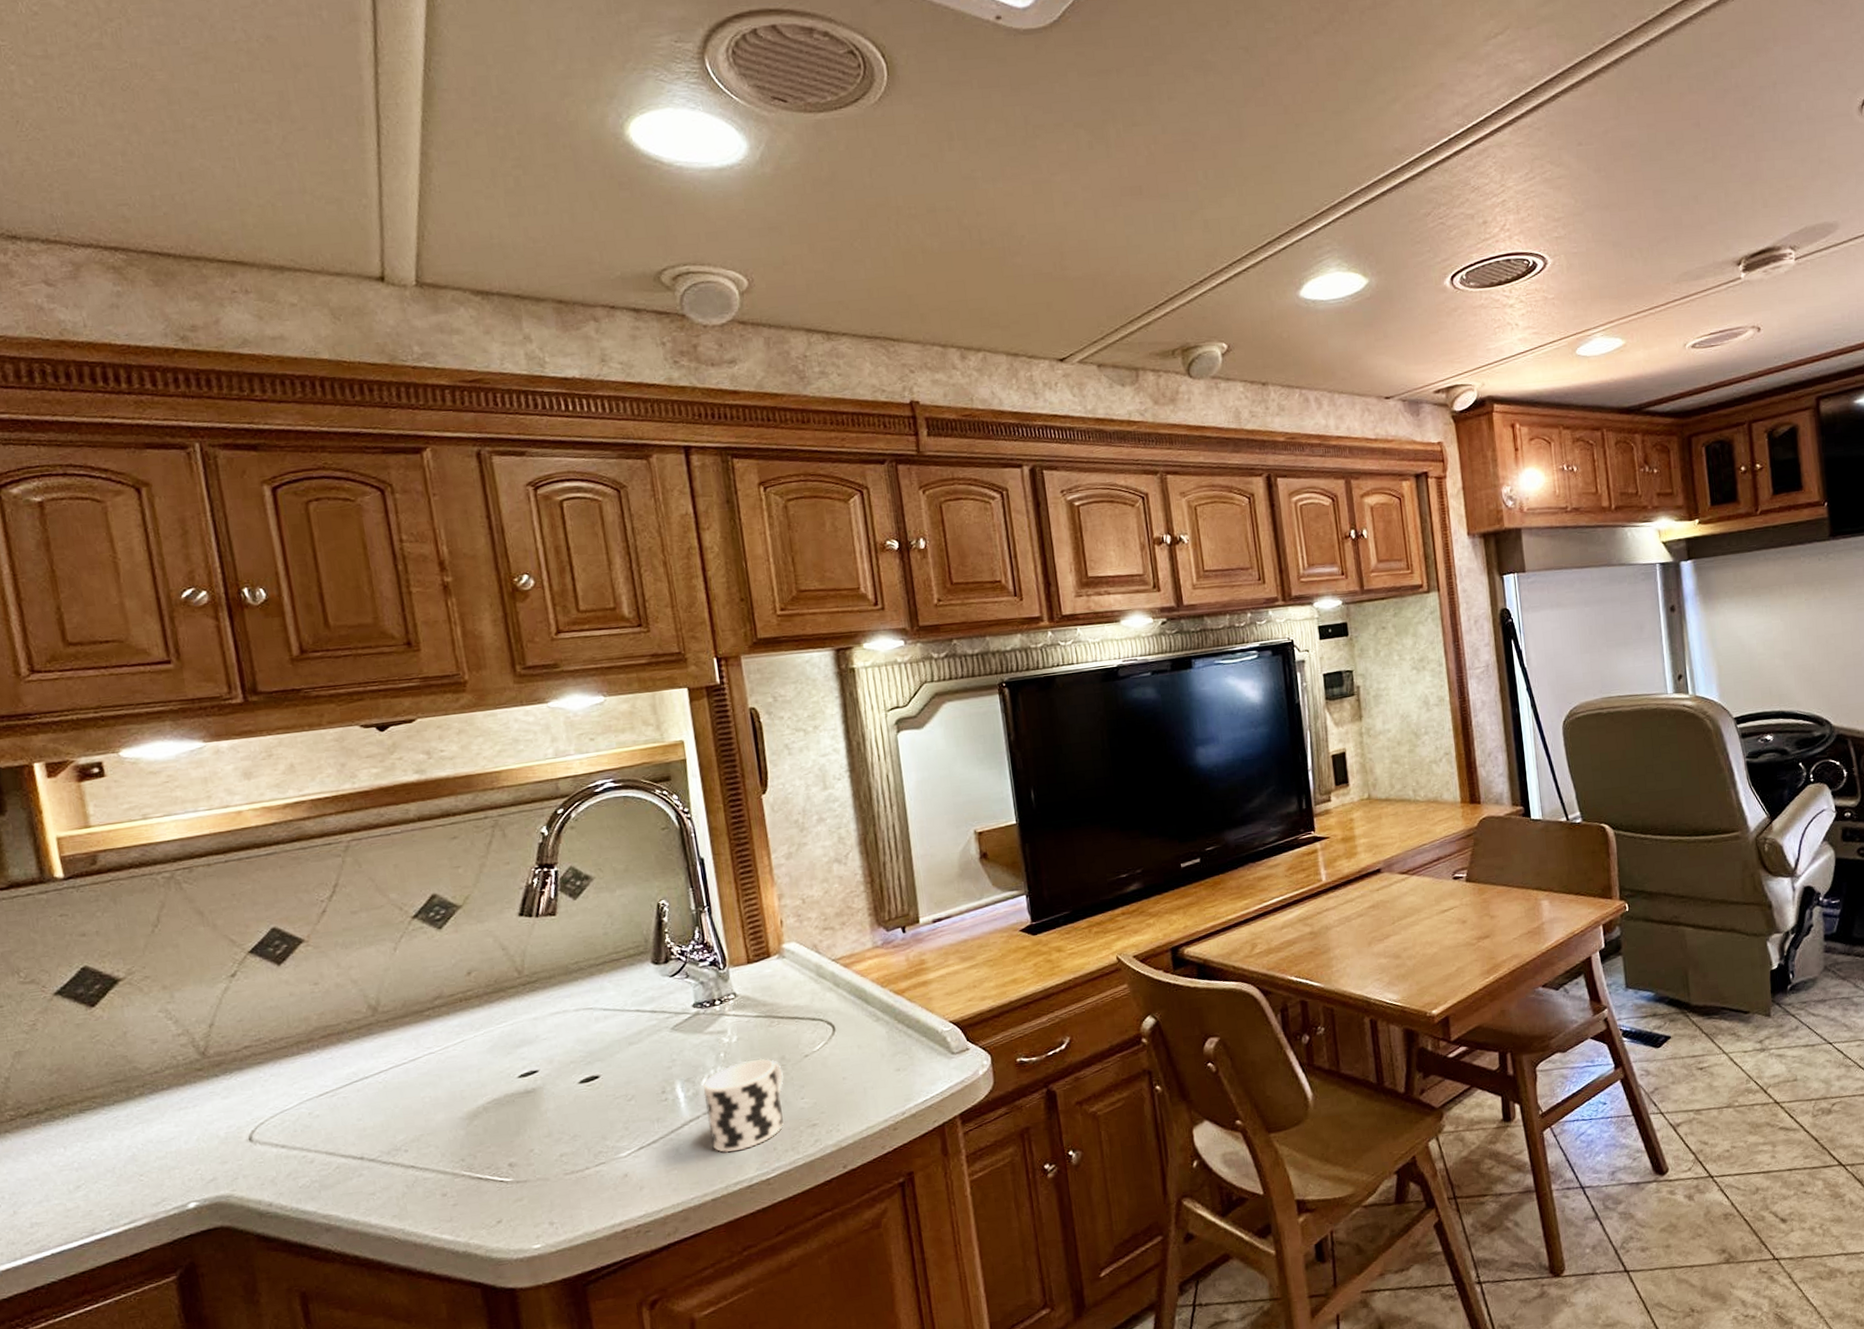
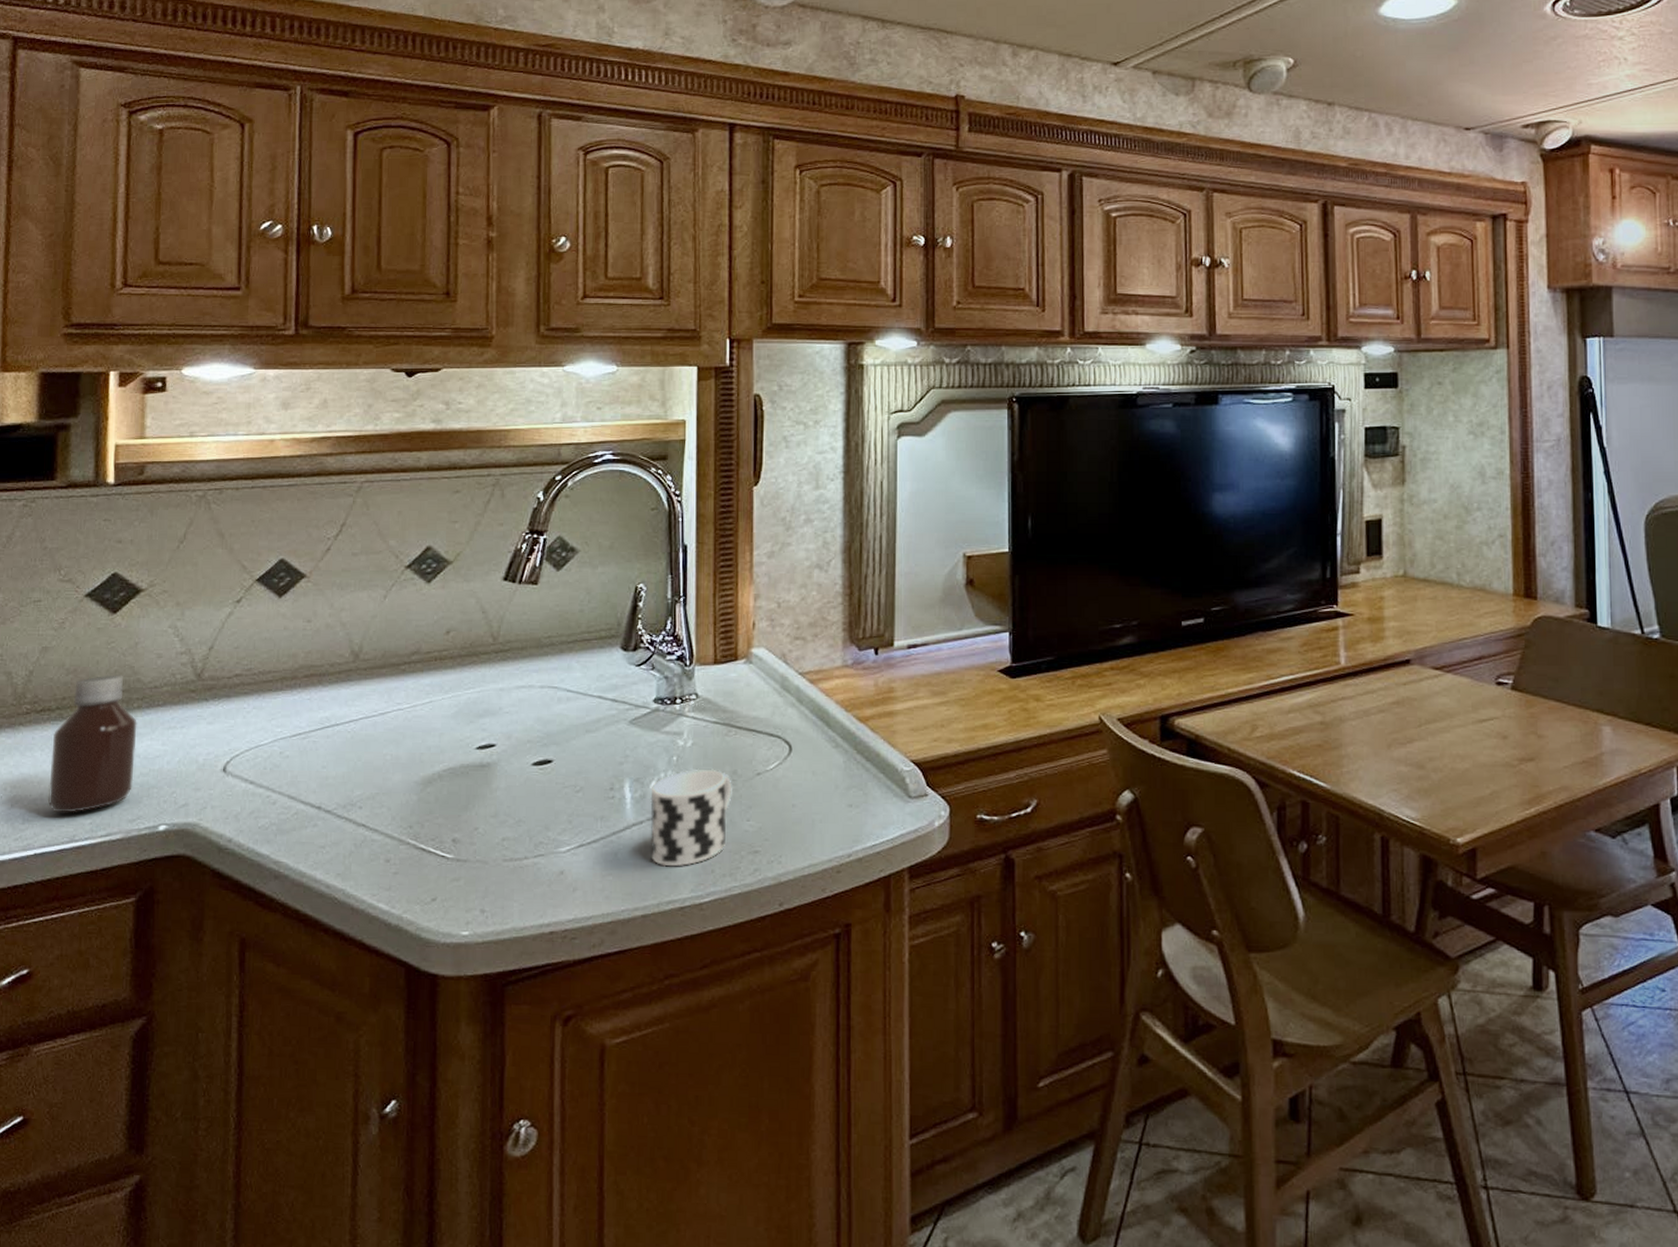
bottle: none [47,1066,150,1211] -> present [47,674,137,813]

